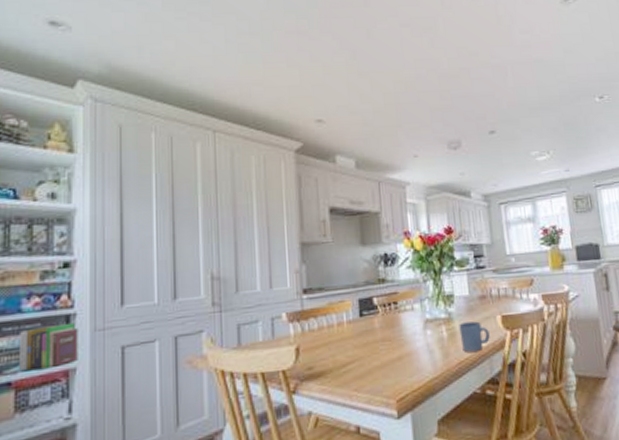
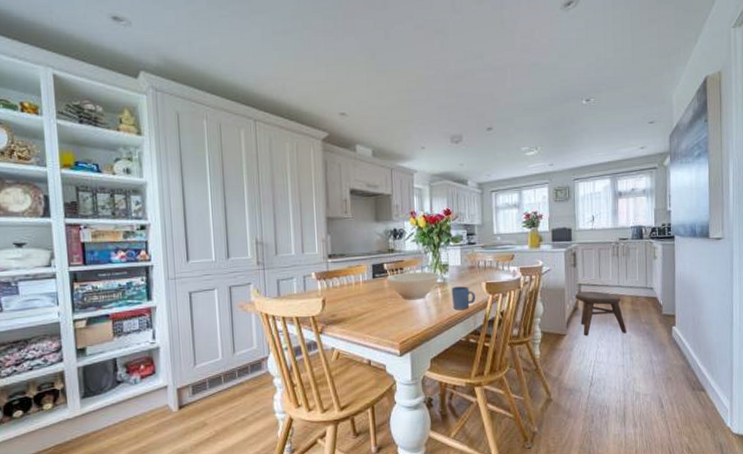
books: present [19,322,78,371] -> none [112,272,157,307]
bowl: none [377,304,444,343] -> present [386,271,440,300]

